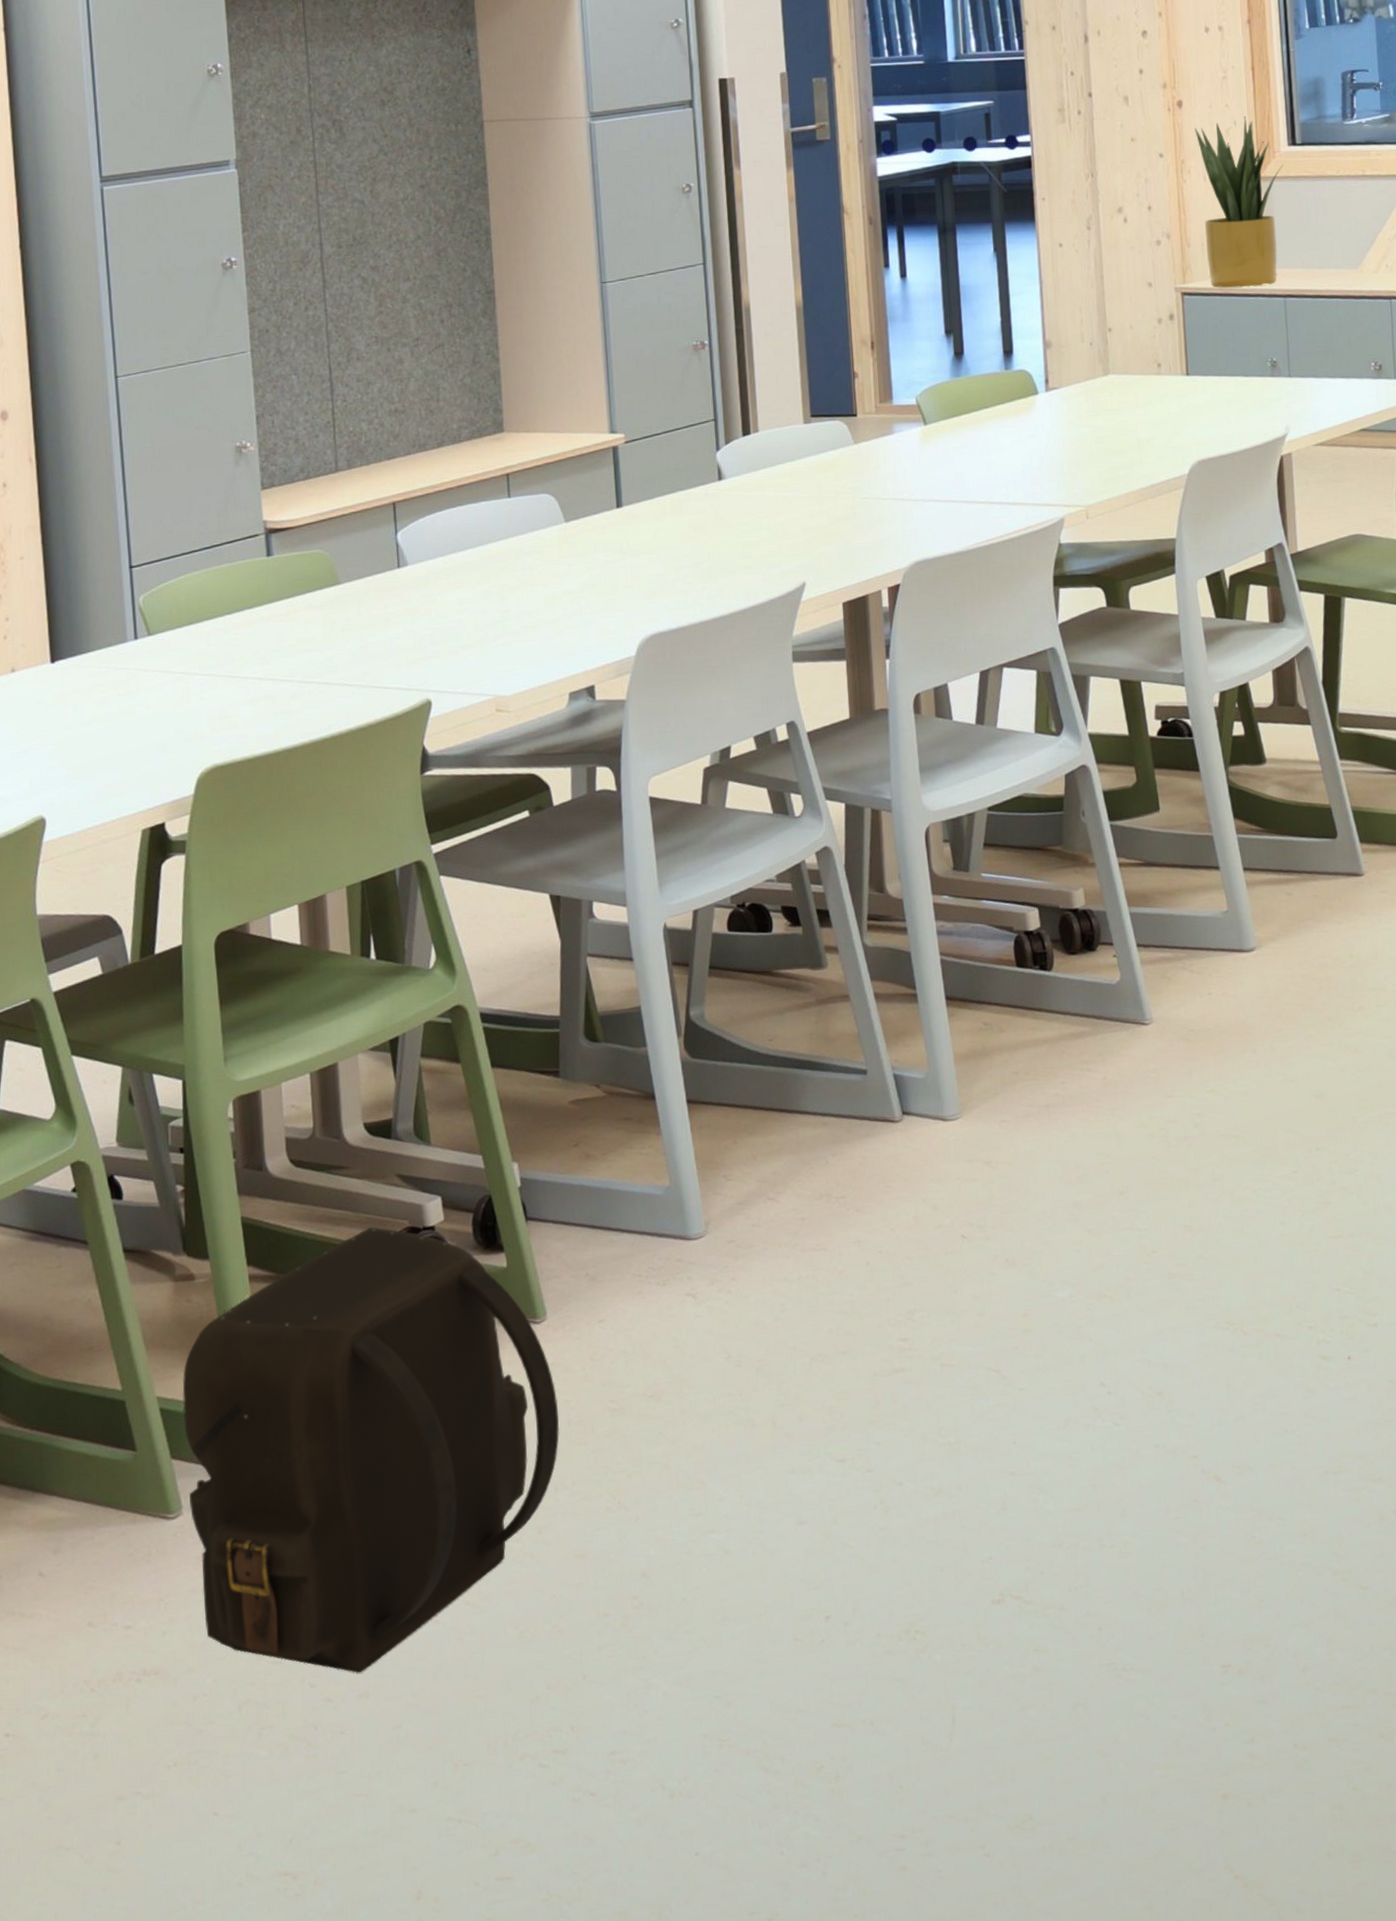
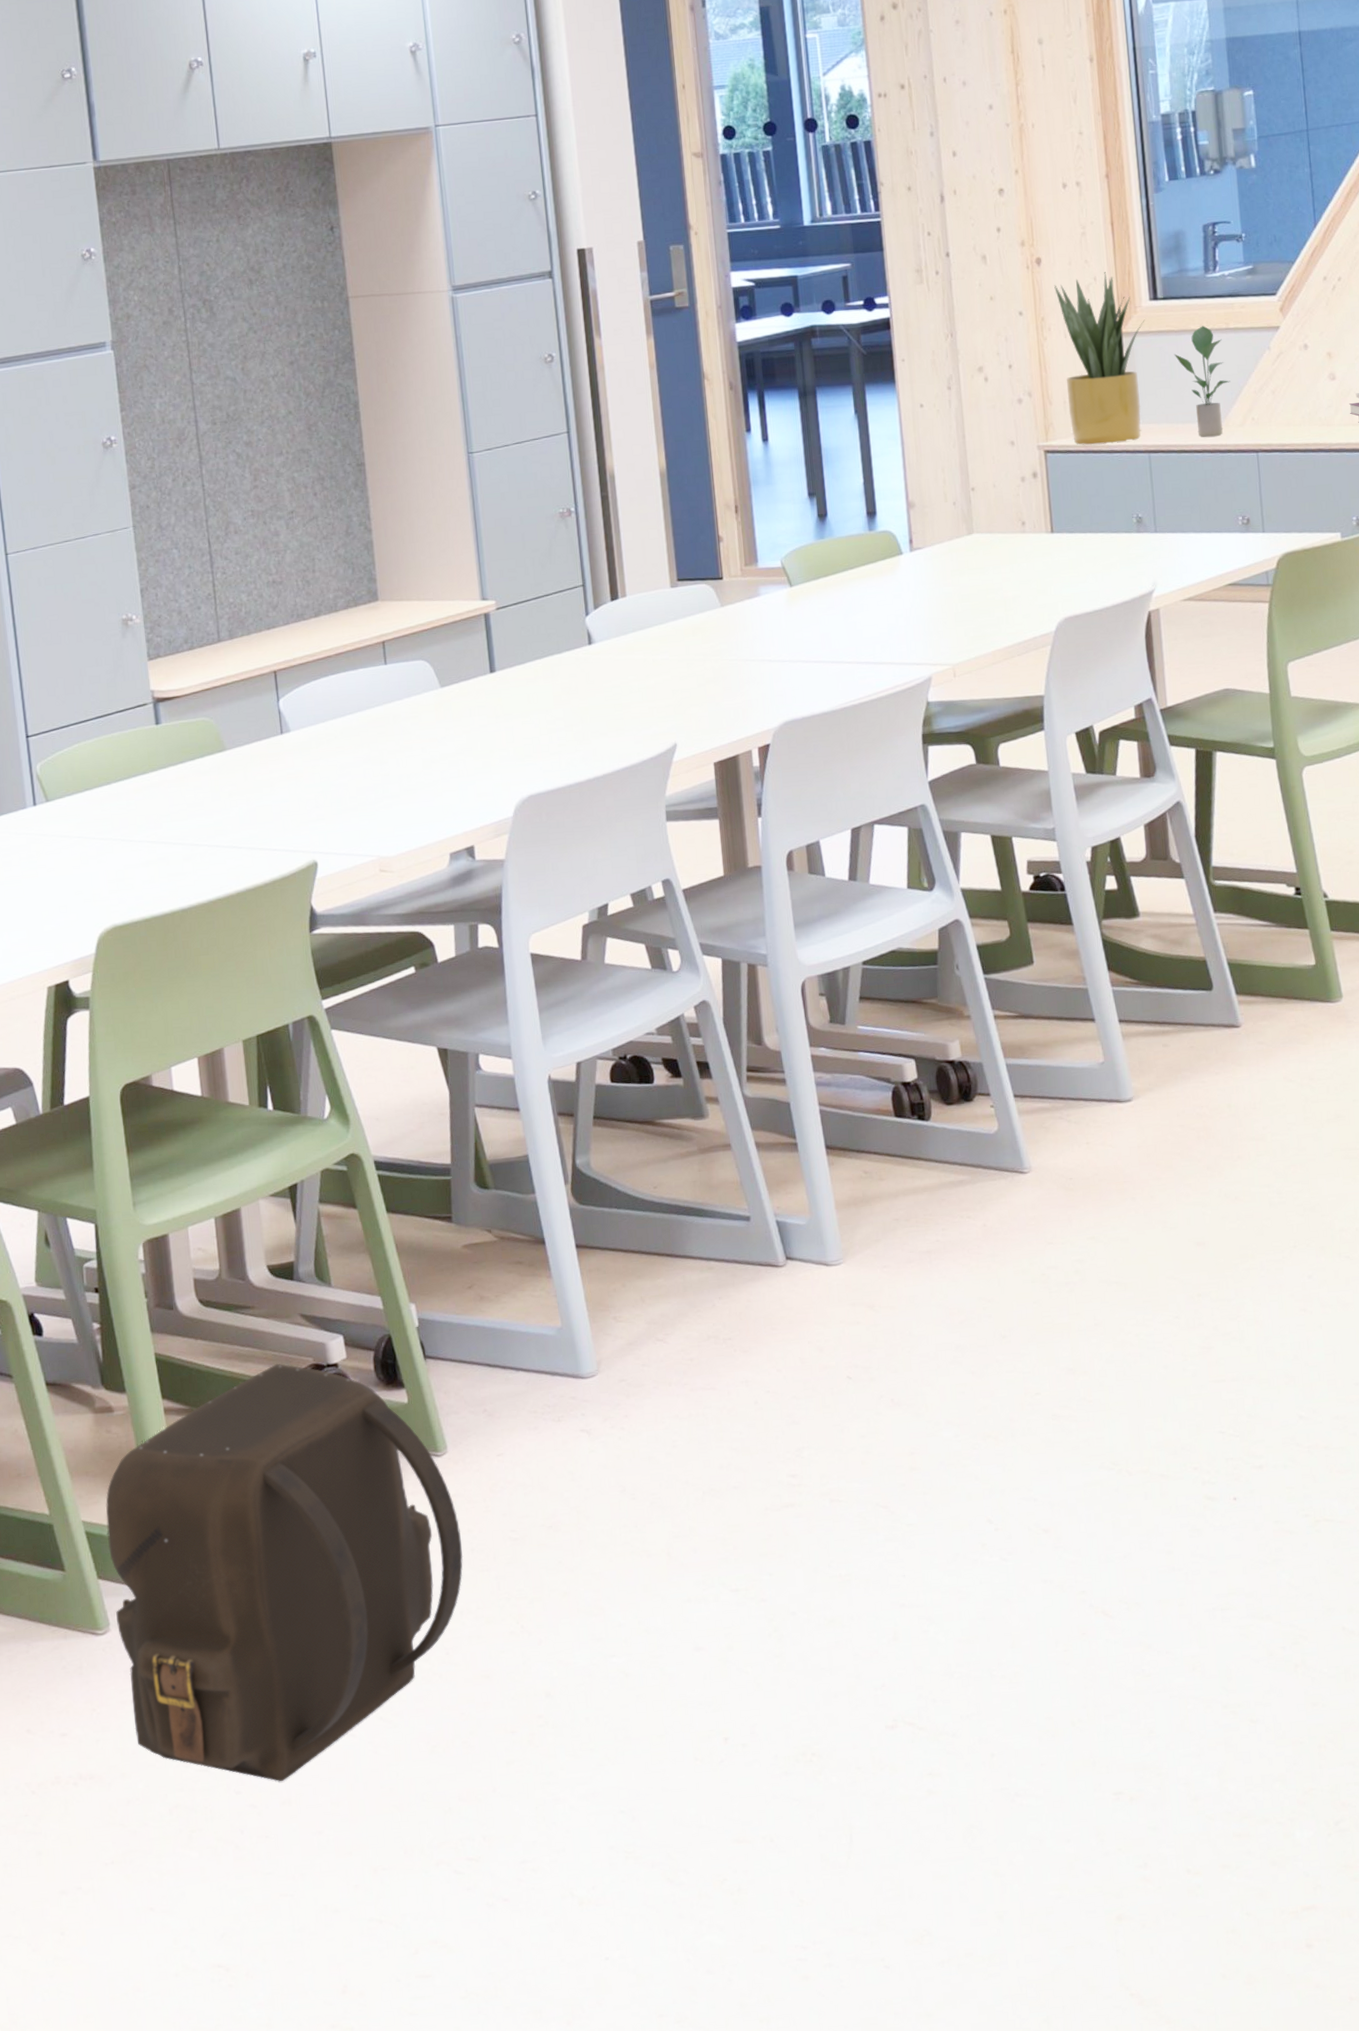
potted plant: none [1311,172,1366,284] -> present [1174,325,1231,438]

